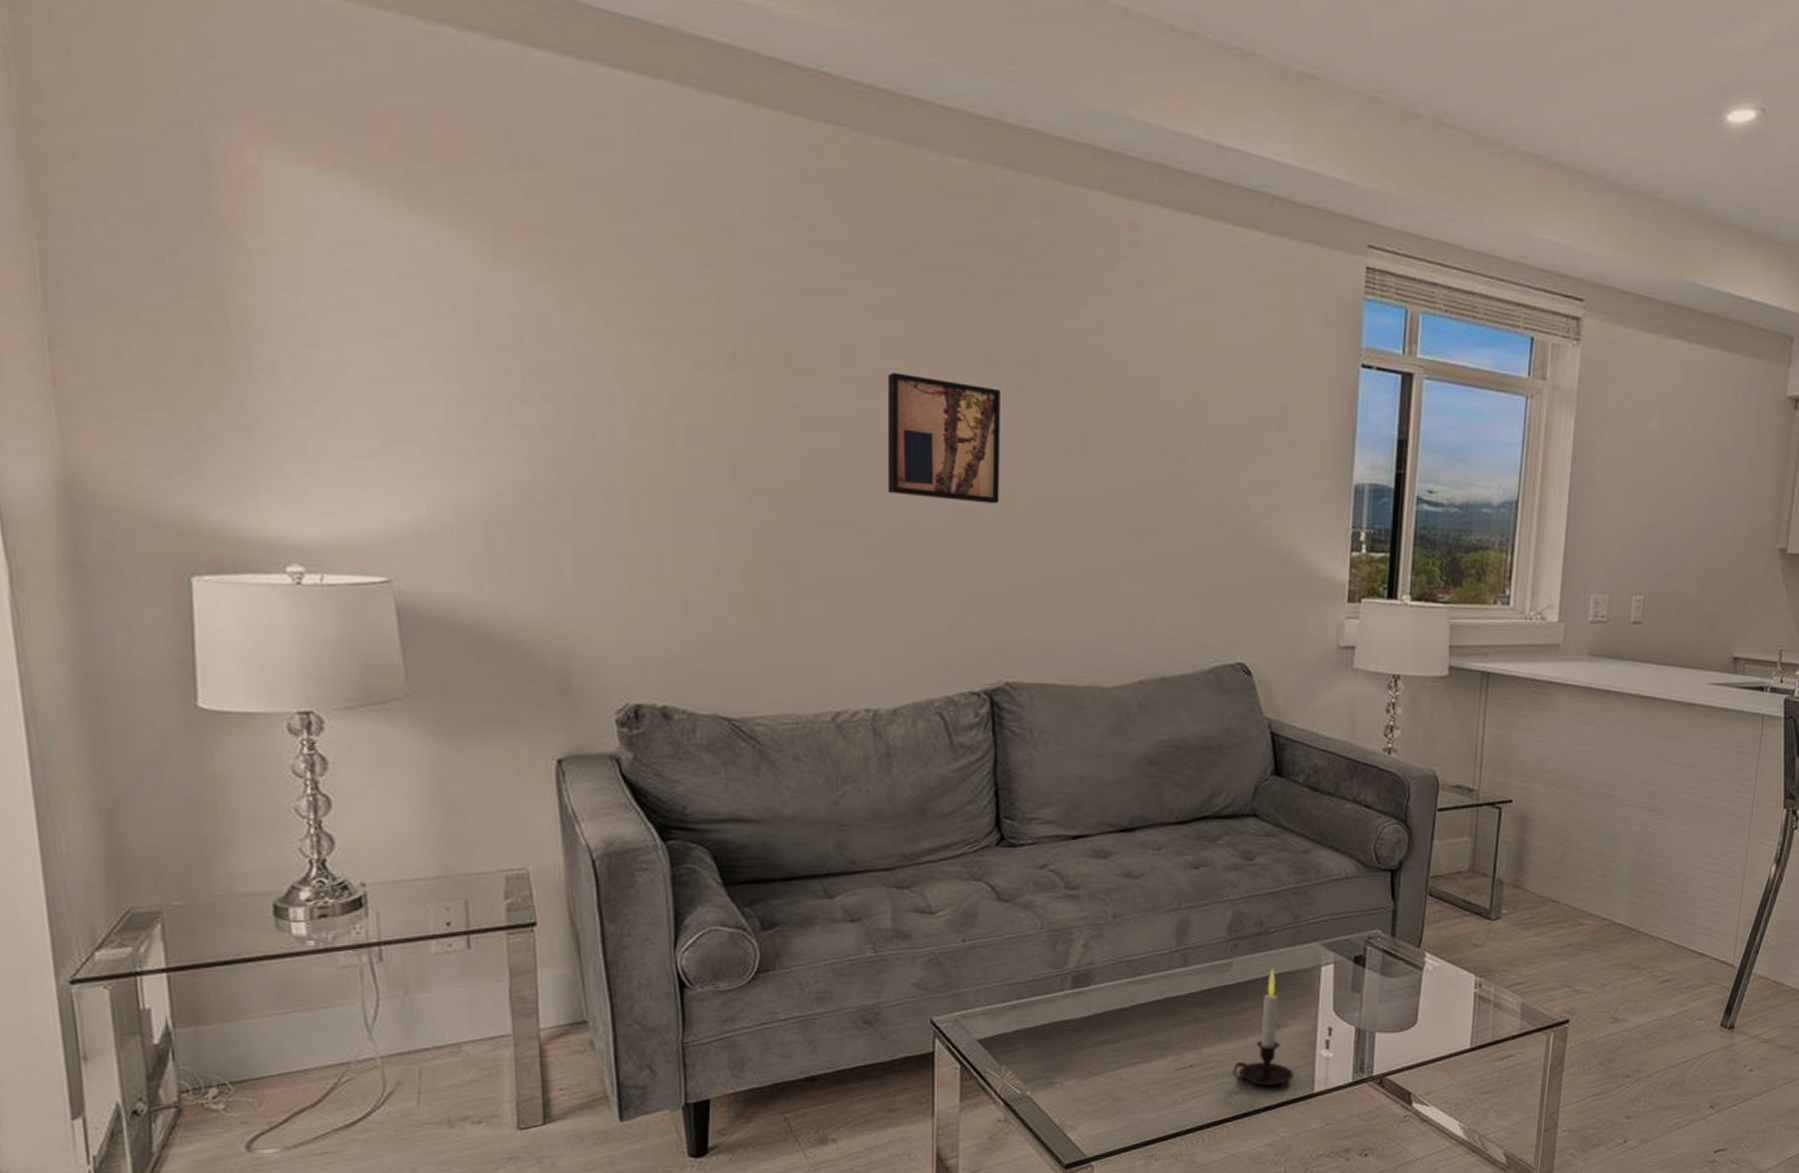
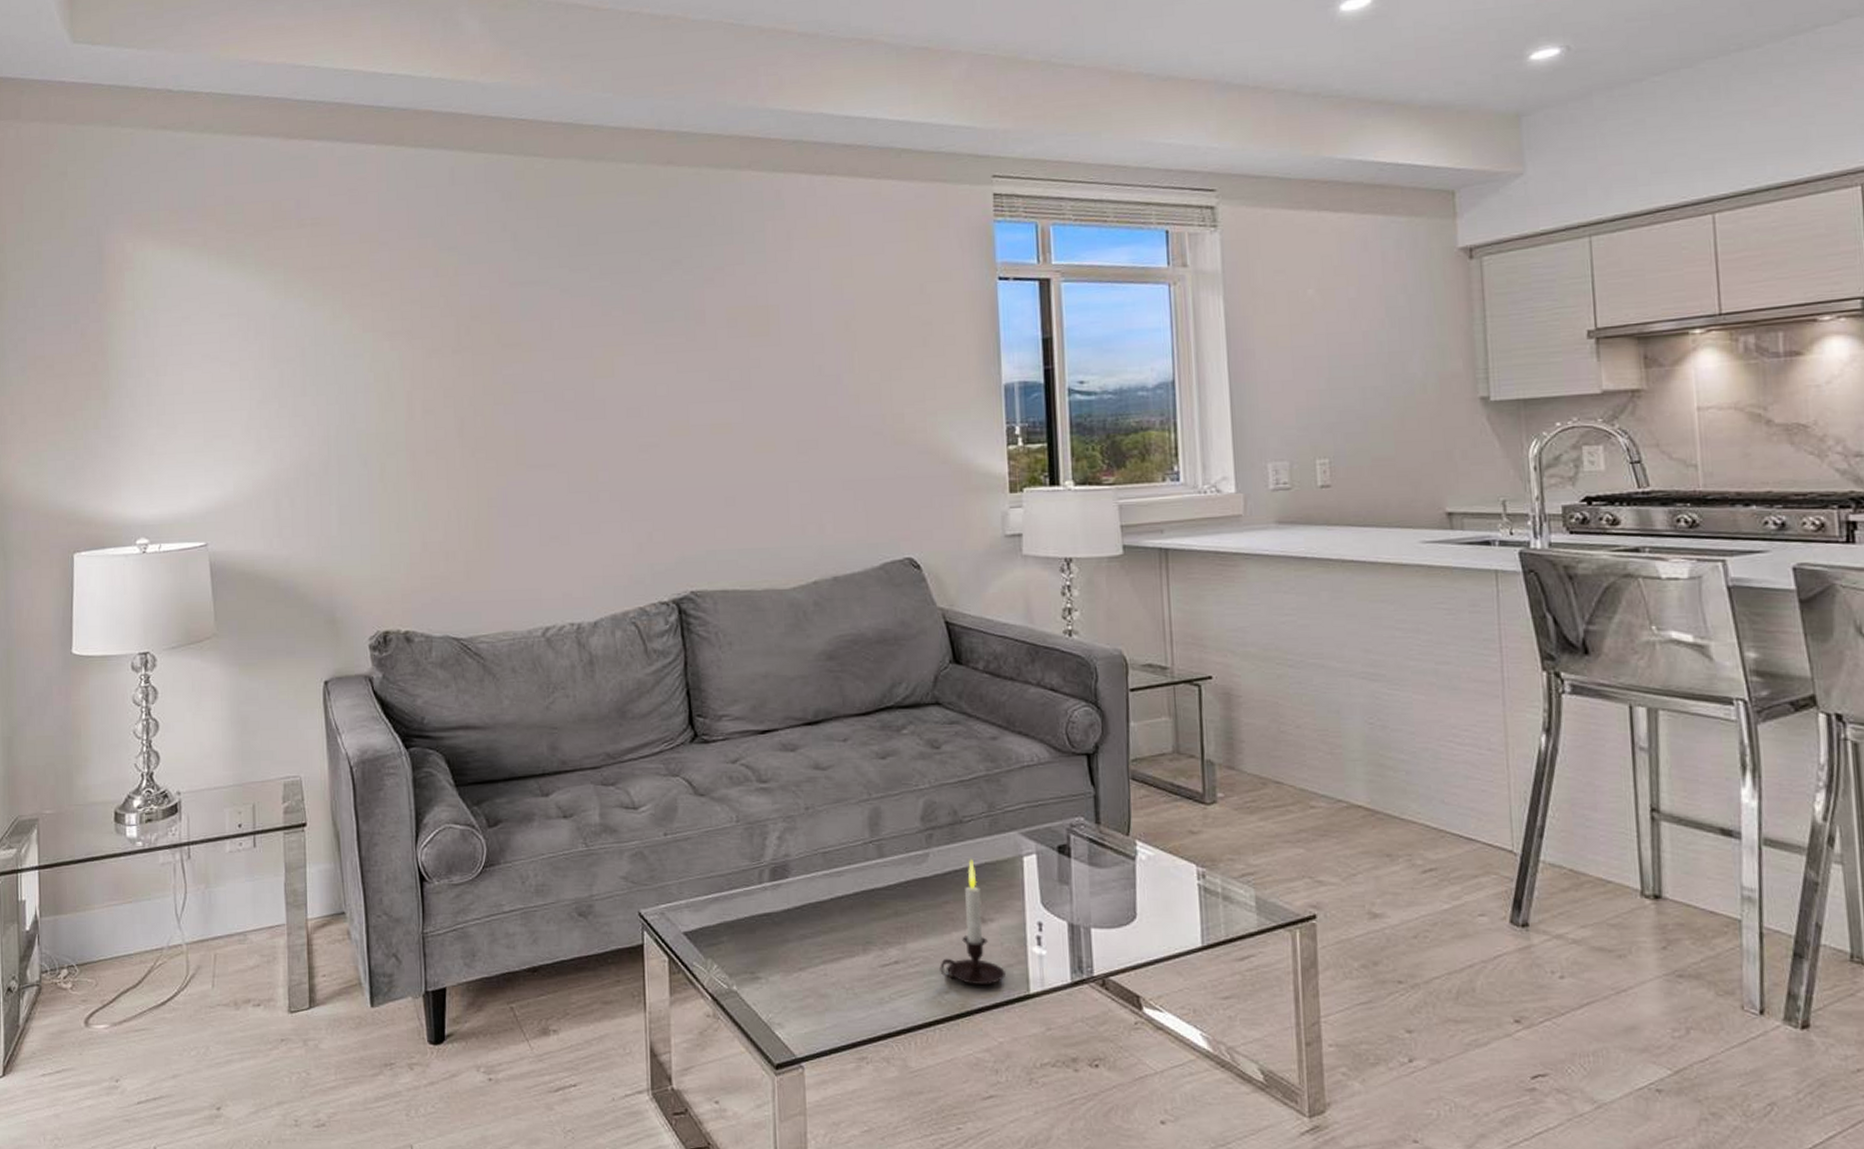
wall art: present [887,372,1000,504] -> none [580,338,677,438]

